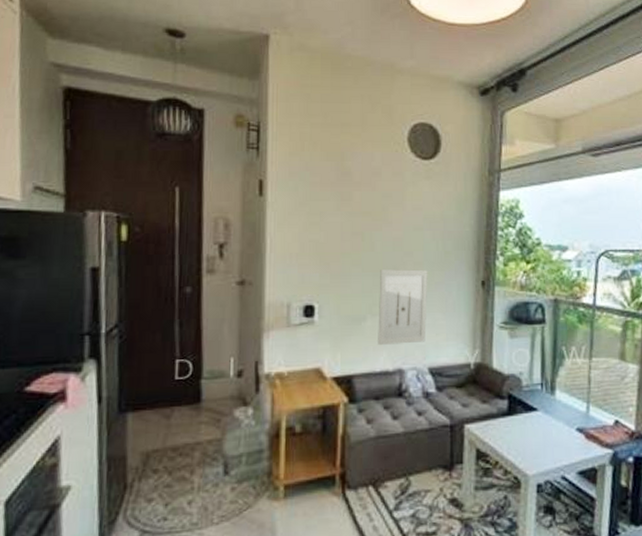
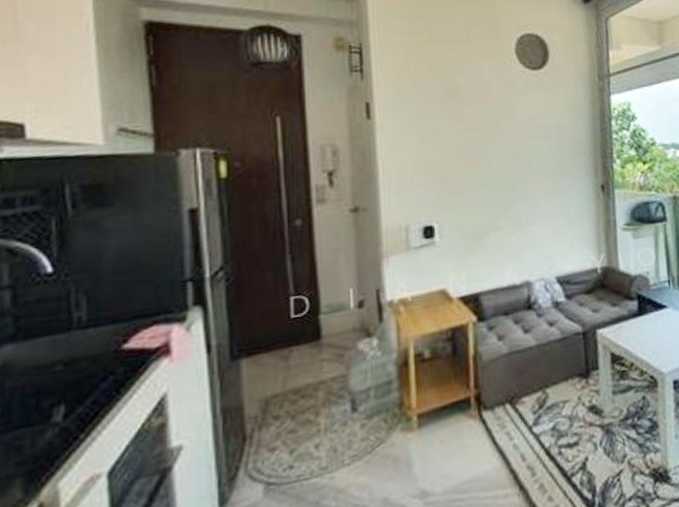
wall art: present [378,269,428,345] -> none [498,179,551,259]

